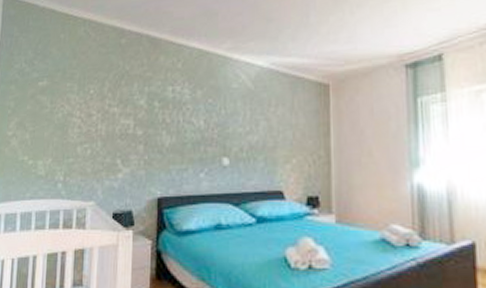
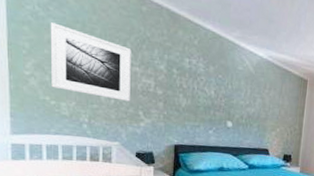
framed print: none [30,76,110,149] -> present [50,22,131,101]

